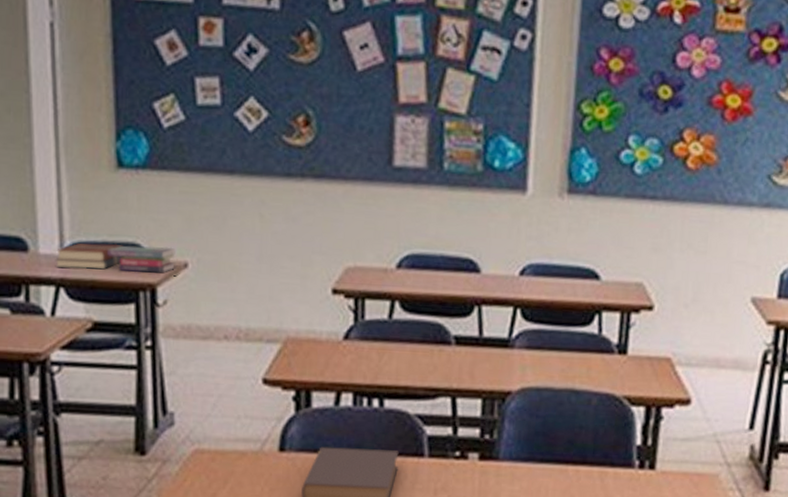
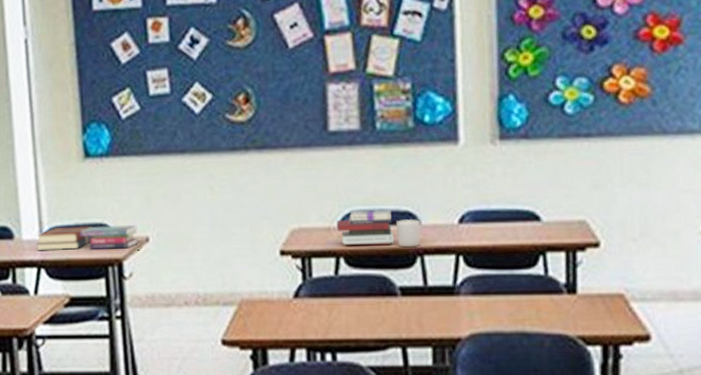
books: none [394,253,453,292] -> present [336,210,394,246]
mug: none [455,267,482,297] -> present [395,219,422,248]

